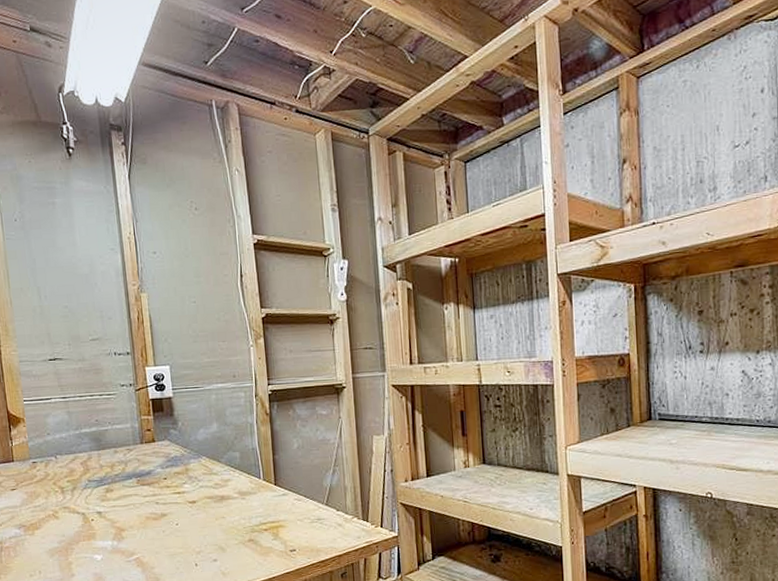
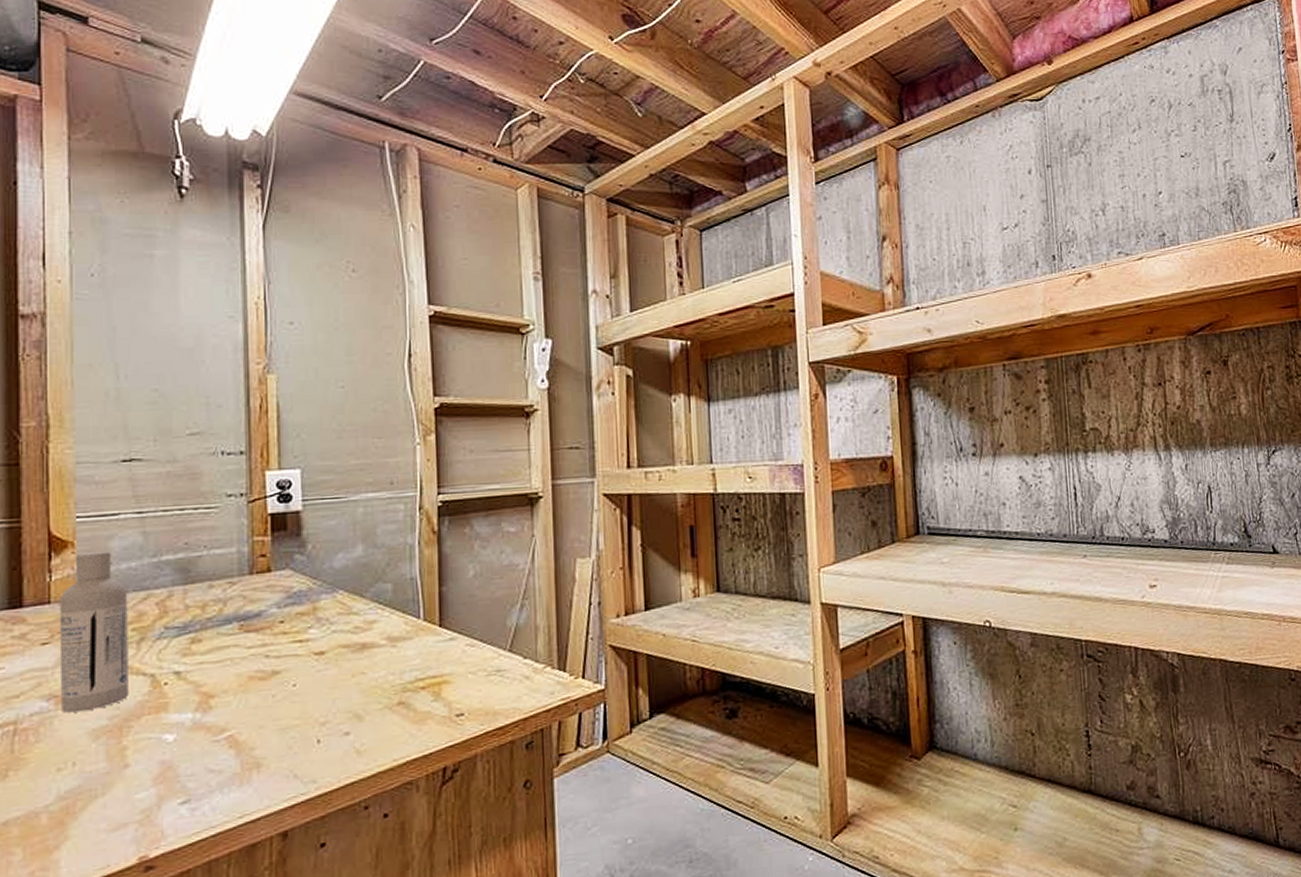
bottle: none [19,425,70,538] -> present [59,550,129,713]

